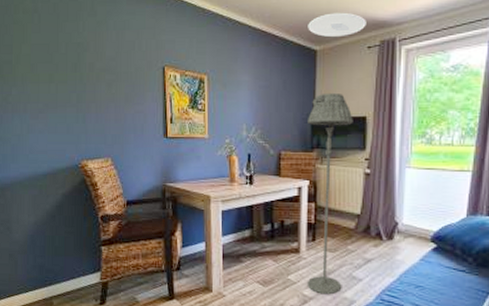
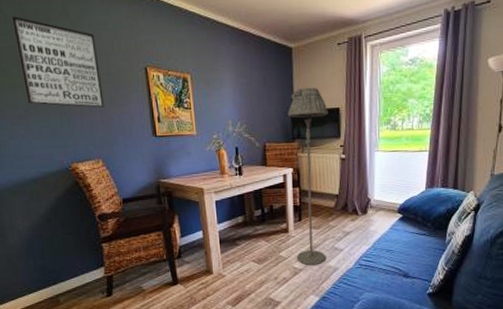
wall art: none [44,15,120,106] -> present [11,16,105,108]
ceiling light: present [308,12,366,37] -> none [282,11,335,35]

